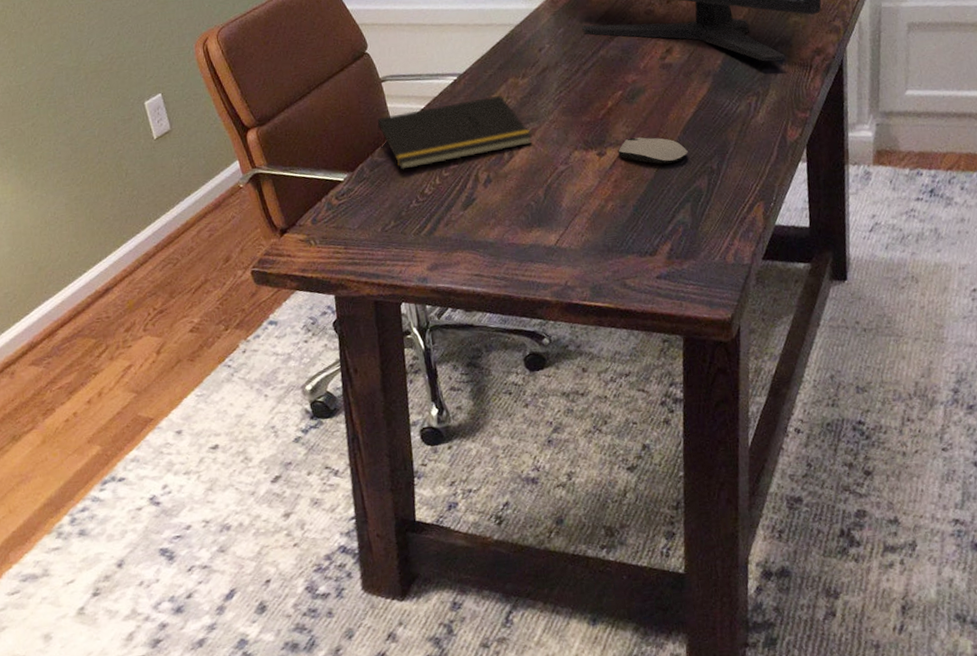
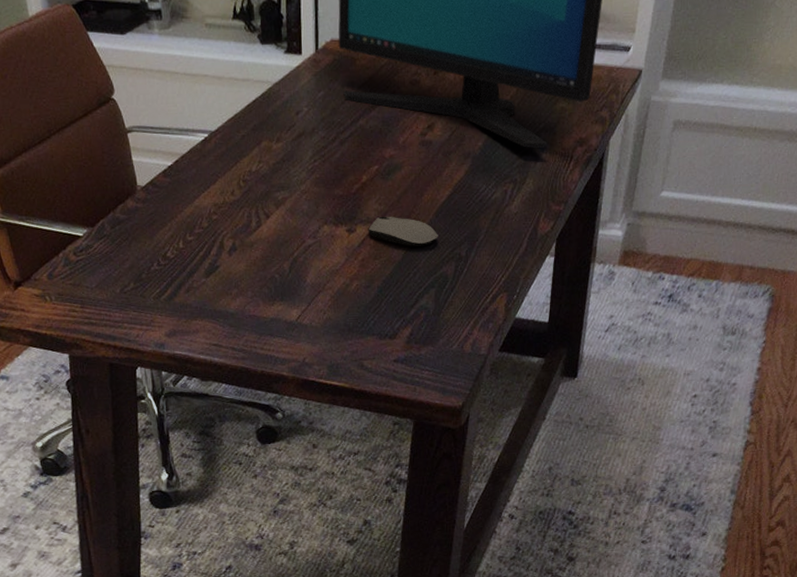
notepad: present [377,95,532,171] -> none [119,158,282,231]

